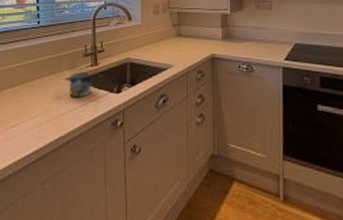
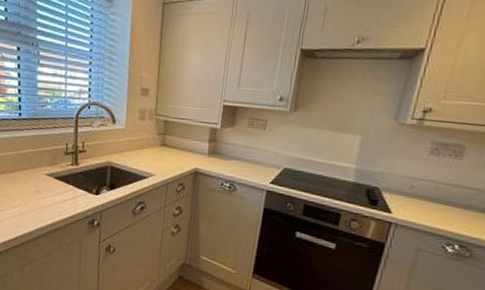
mug: present [69,70,92,98] -> none [49,168,72,194]

